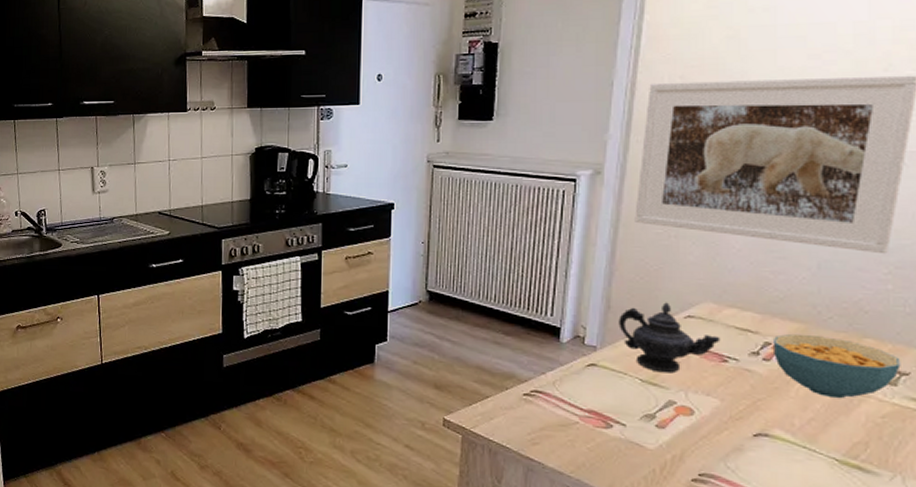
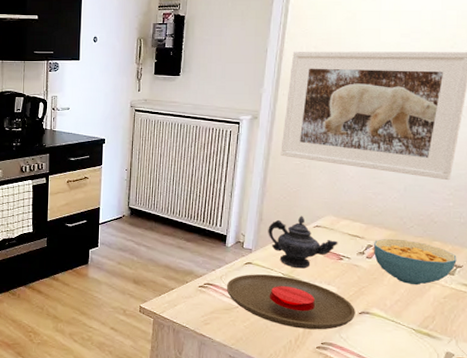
plate: none [561,379,748,457] -> present [226,274,355,330]

